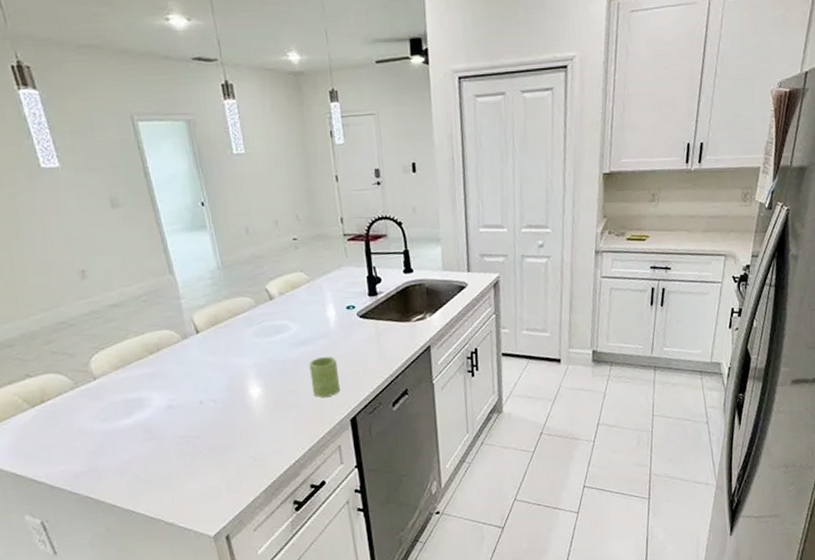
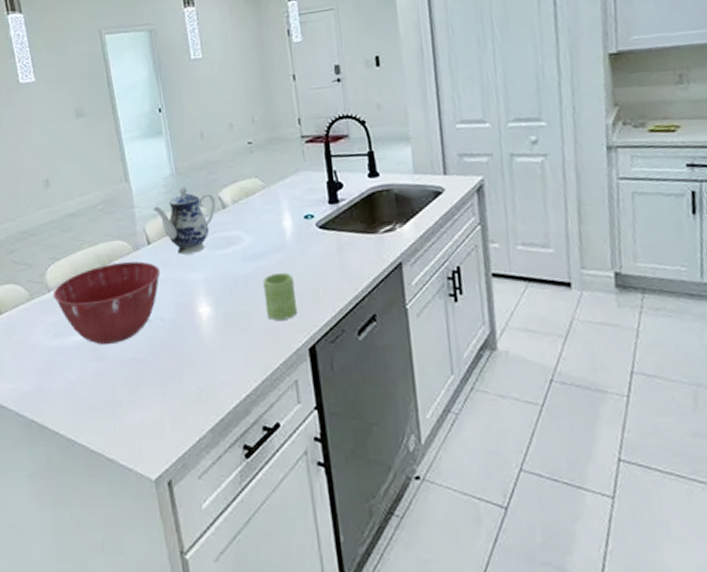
mixing bowl: none [99,349,211,426] -> present [52,261,161,345]
teapot: none [200,278,264,342] -> present [153,185,216,254]

